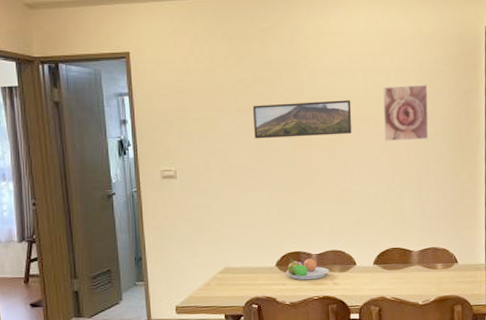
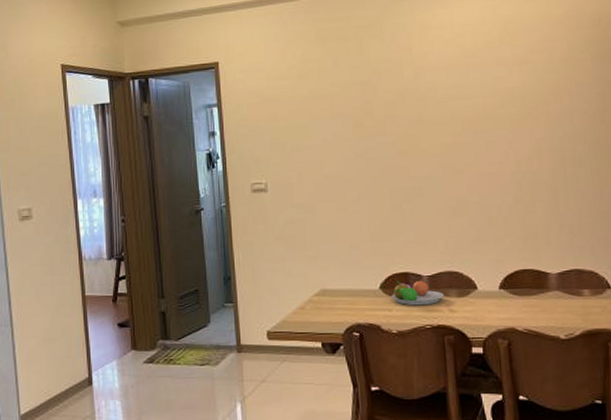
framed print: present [252,100,352,139] -> none [350,99,467,147]
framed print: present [382,84,429,142] -> none [503,76,566,145]

